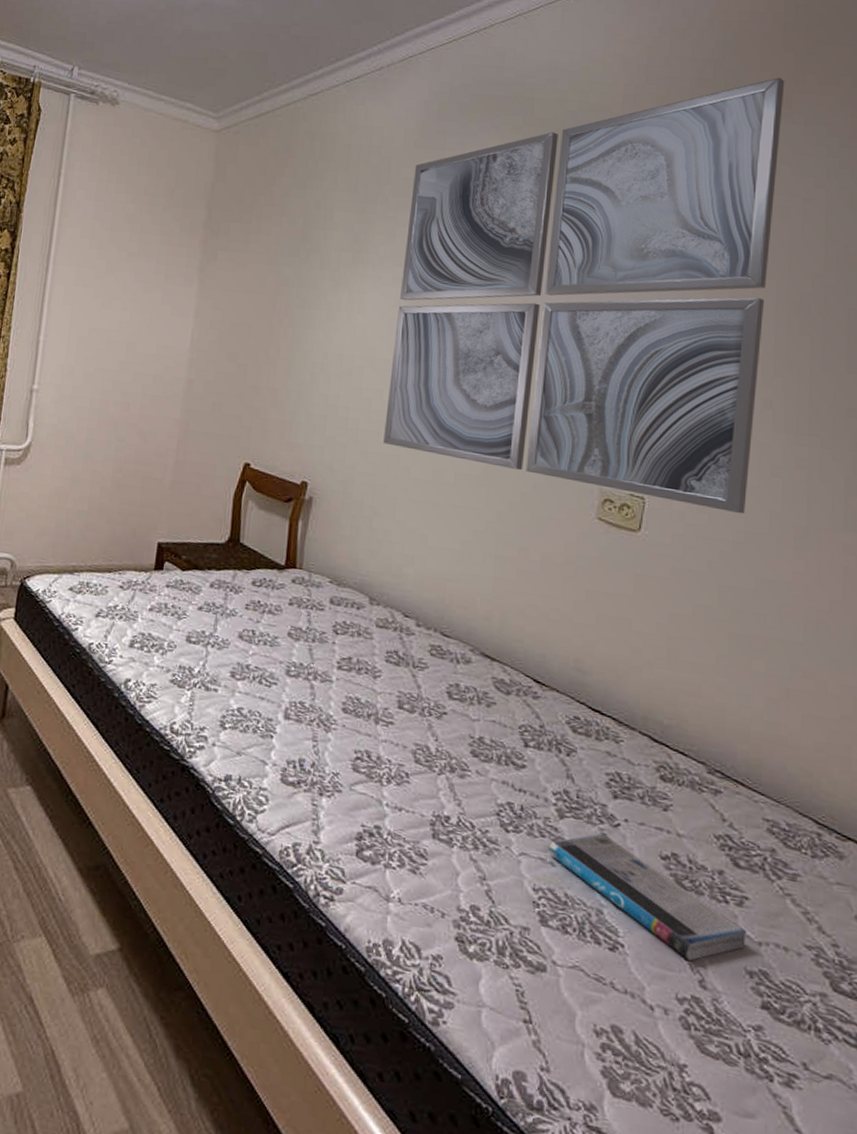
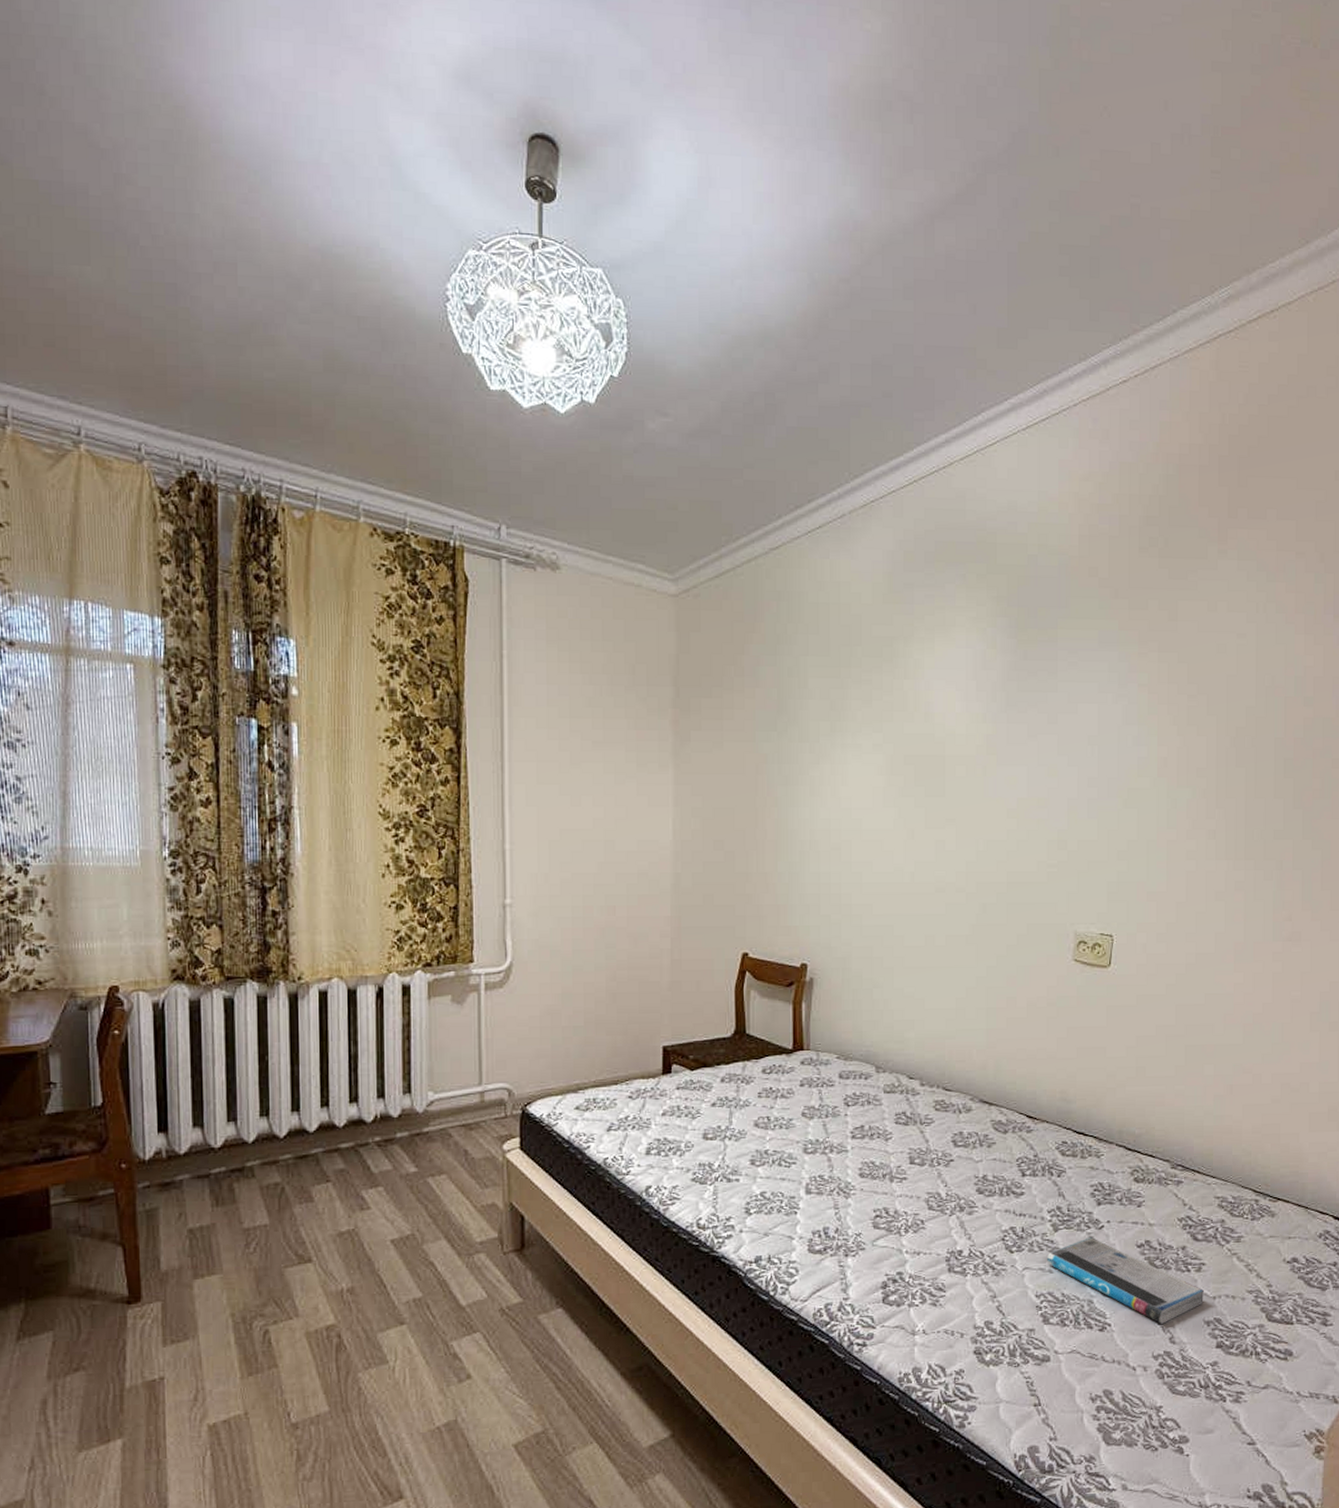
wall art: present [383,77,785,514] -> none [877,513,1220,939]

